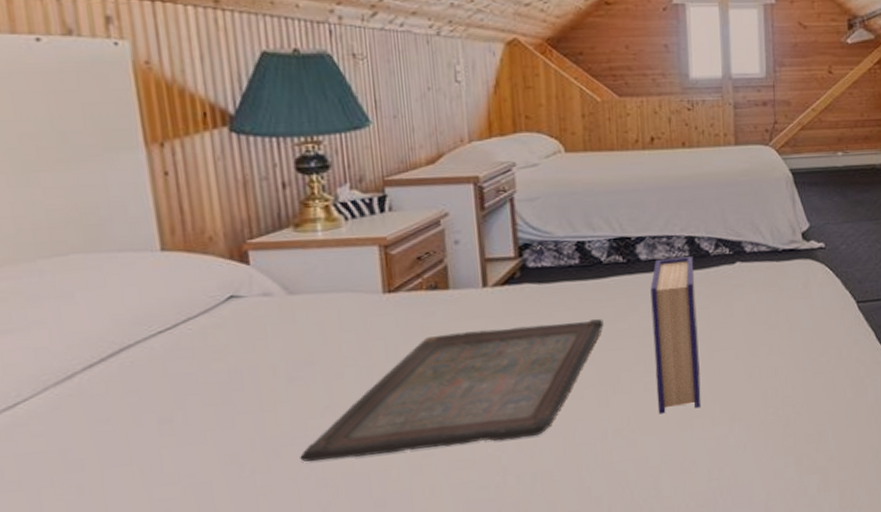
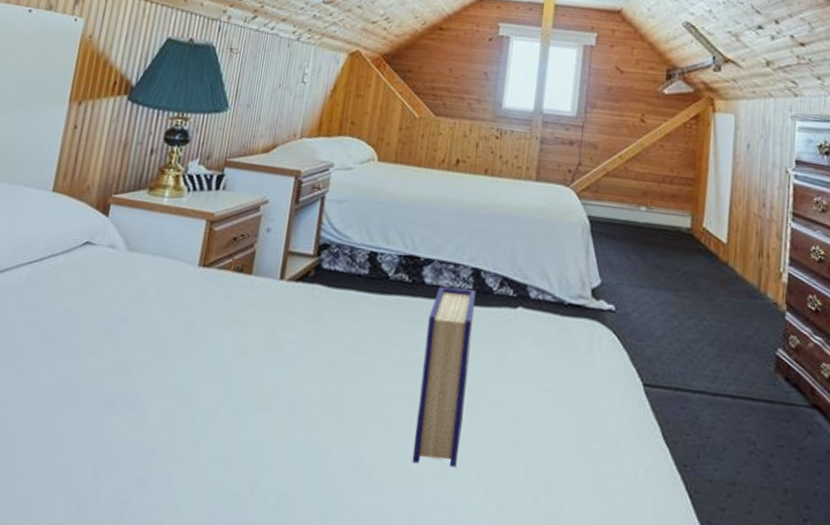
serving tray: present [300,319,604,462] -> none [92,318,379,452]

